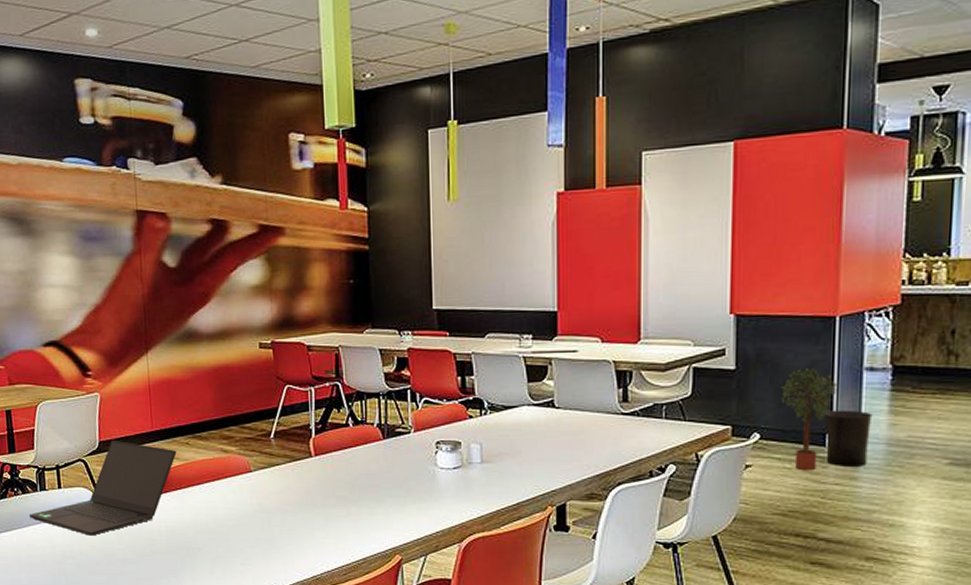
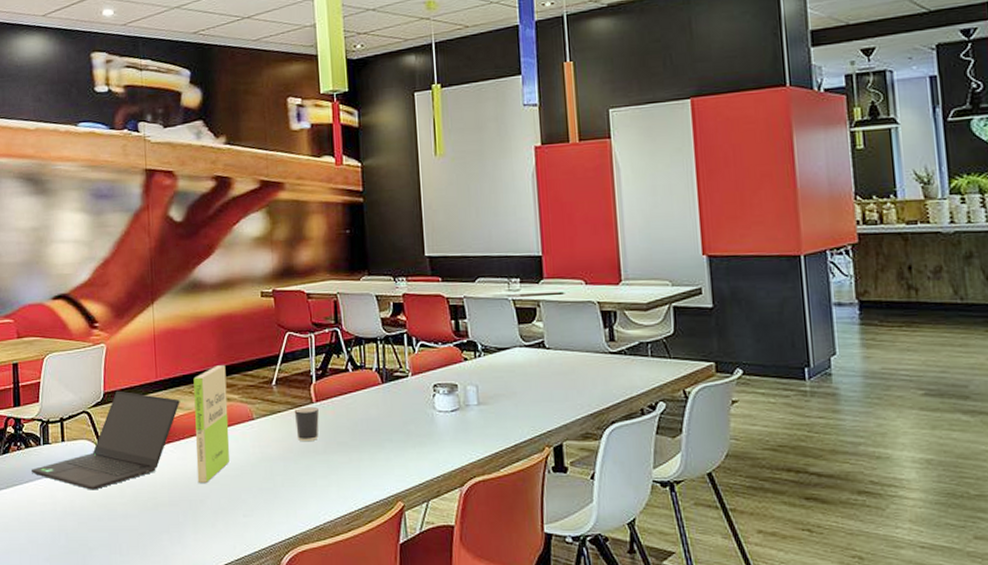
book: none [190,417,227,531] -> present [193,365,230,483]
mug: none [292,460,318,495] -> present [294,406,319,442]
potted tree: present [779,368,837,469] -> none [756,305,810,404]
waste bin: present [824,410,873,467] -> none [800,344,847,400]

